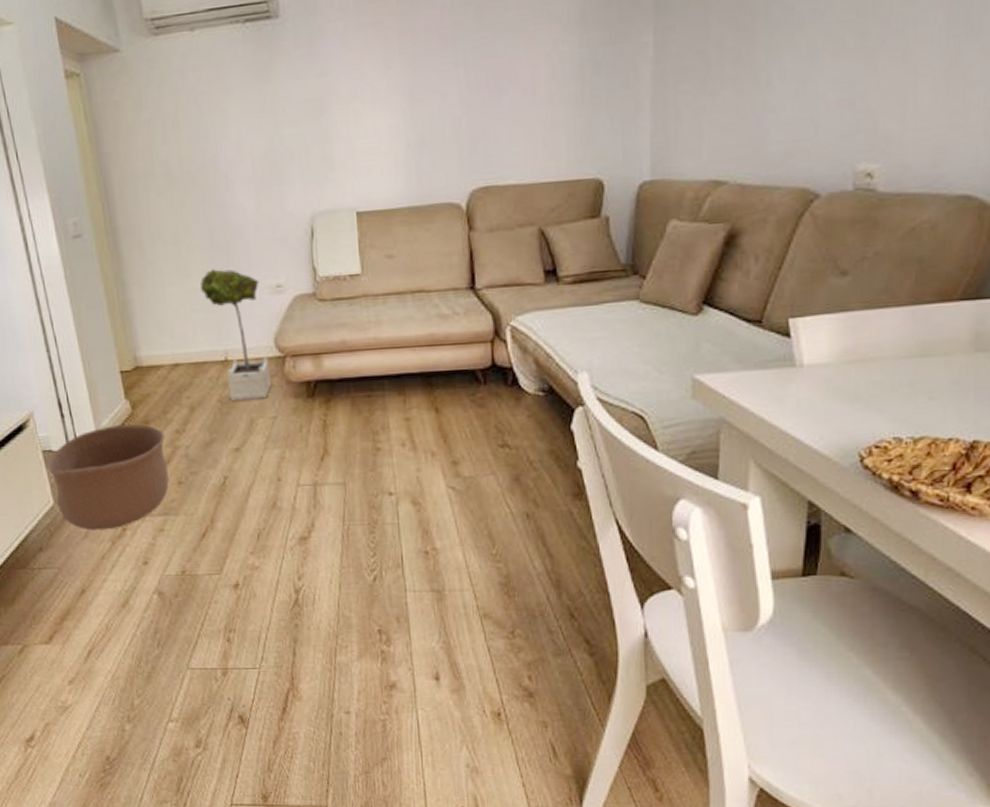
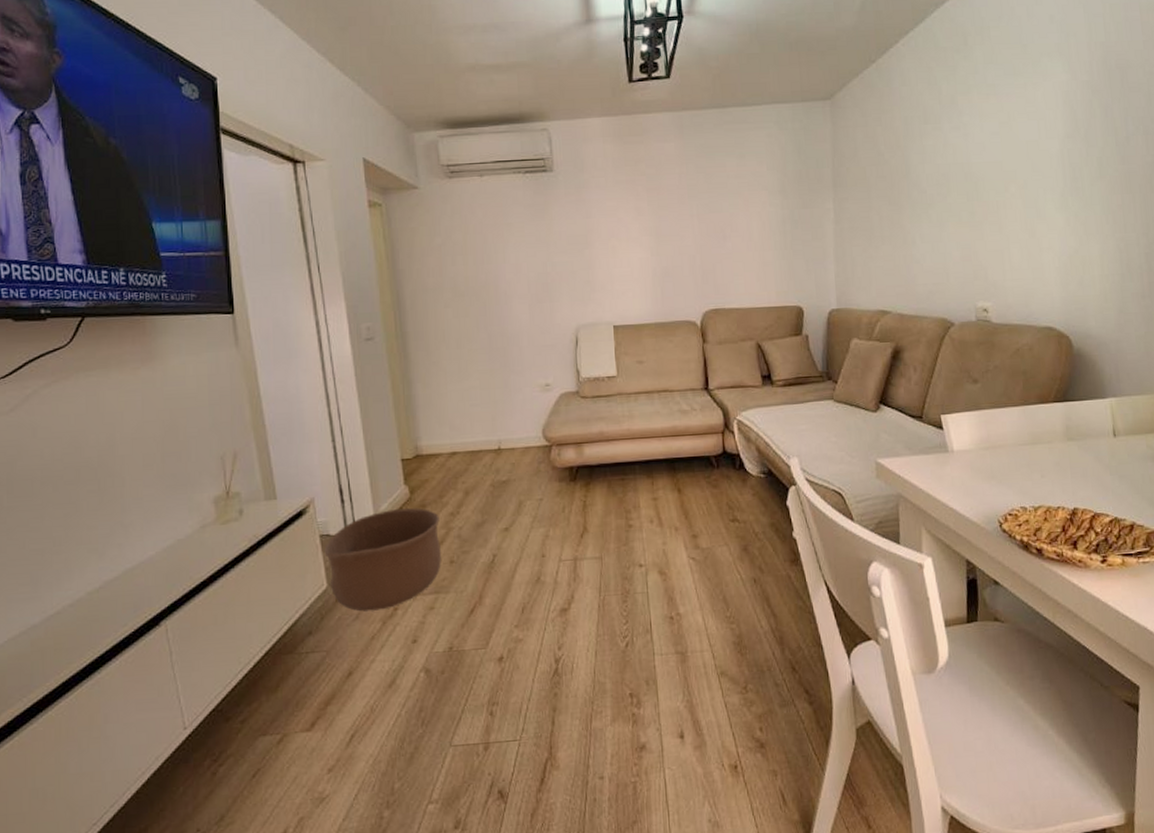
potted tree: present [200,269,272,400] -> none [479,370,539,485]

